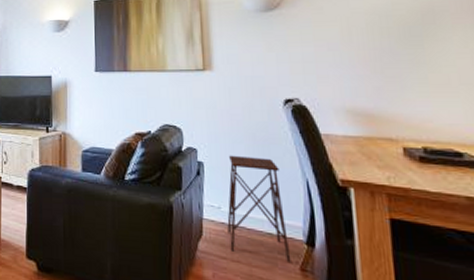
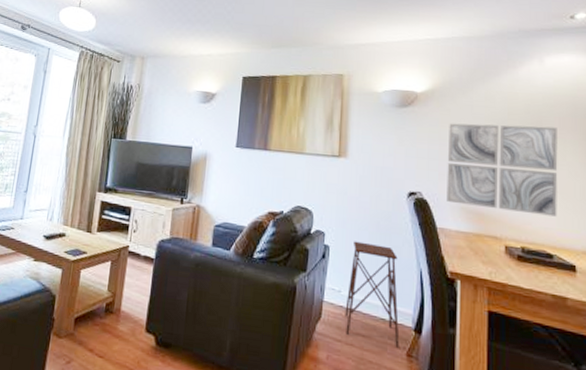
wall art: none [323,12,464,111] -> present [446,123,558,217]

